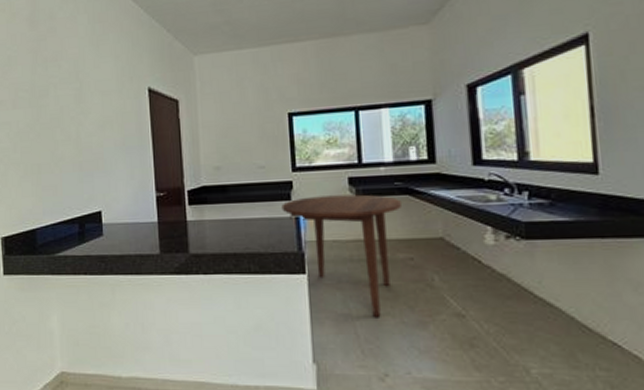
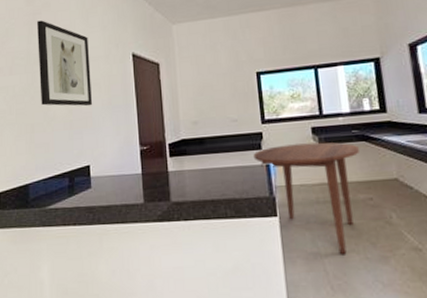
wall art: none [42,47,103,147] -> present [37,20,92,107]

